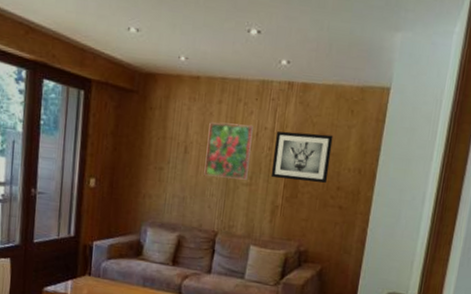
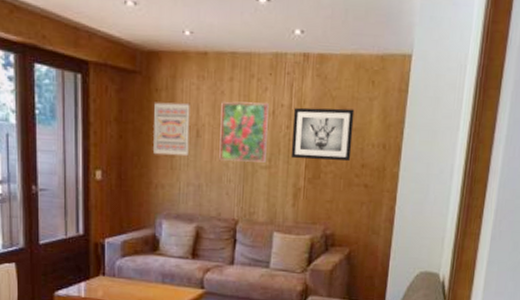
wall art: none [144,119,181,171] -> present [153,101,190,157]

